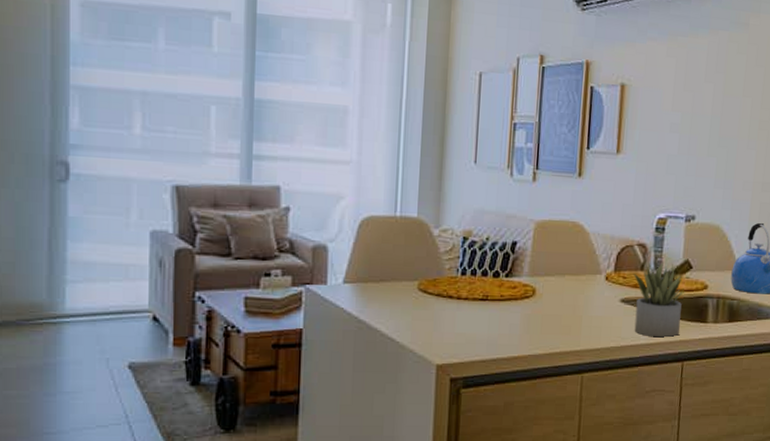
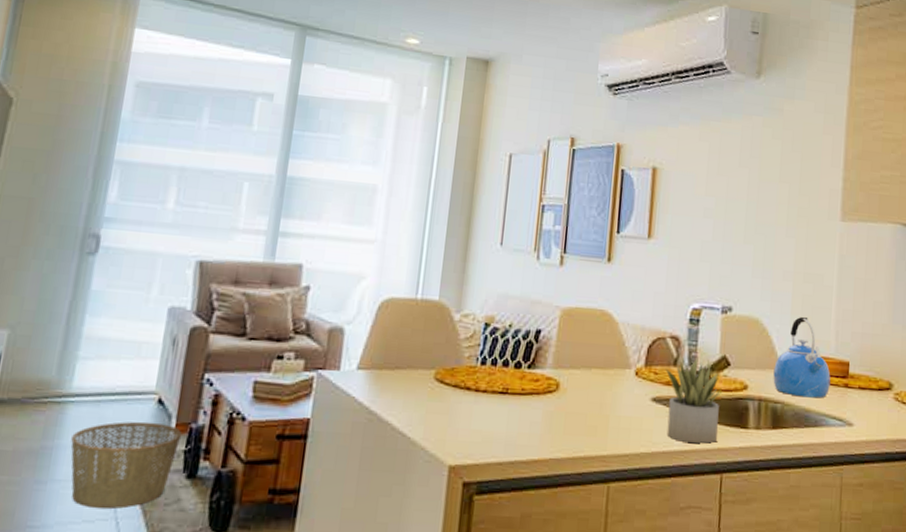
basket: none [73,337,181,414] -> present [70,421,182,509]

